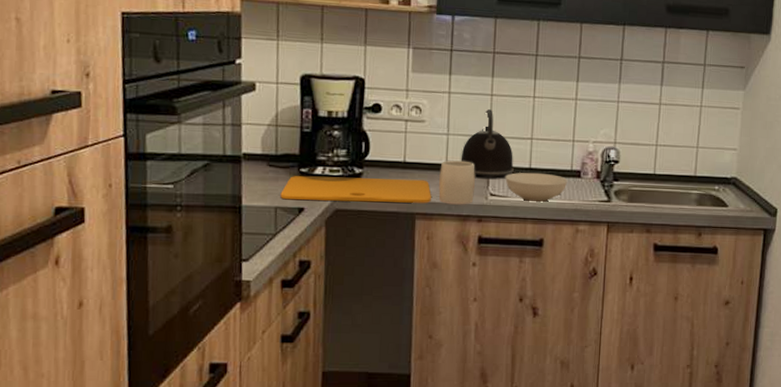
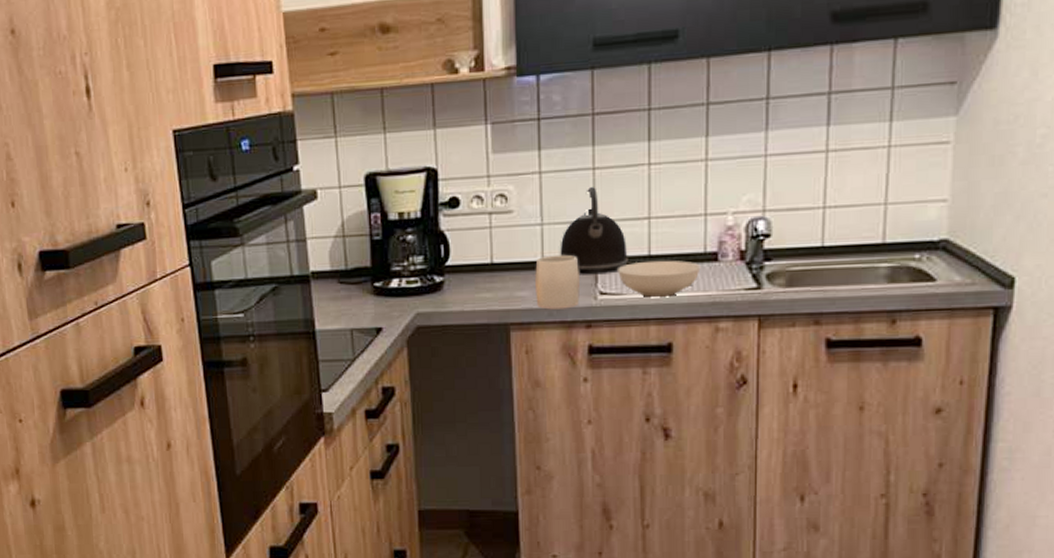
cutting board: present [280,175,431,204] -> none [355,282,527,320]

